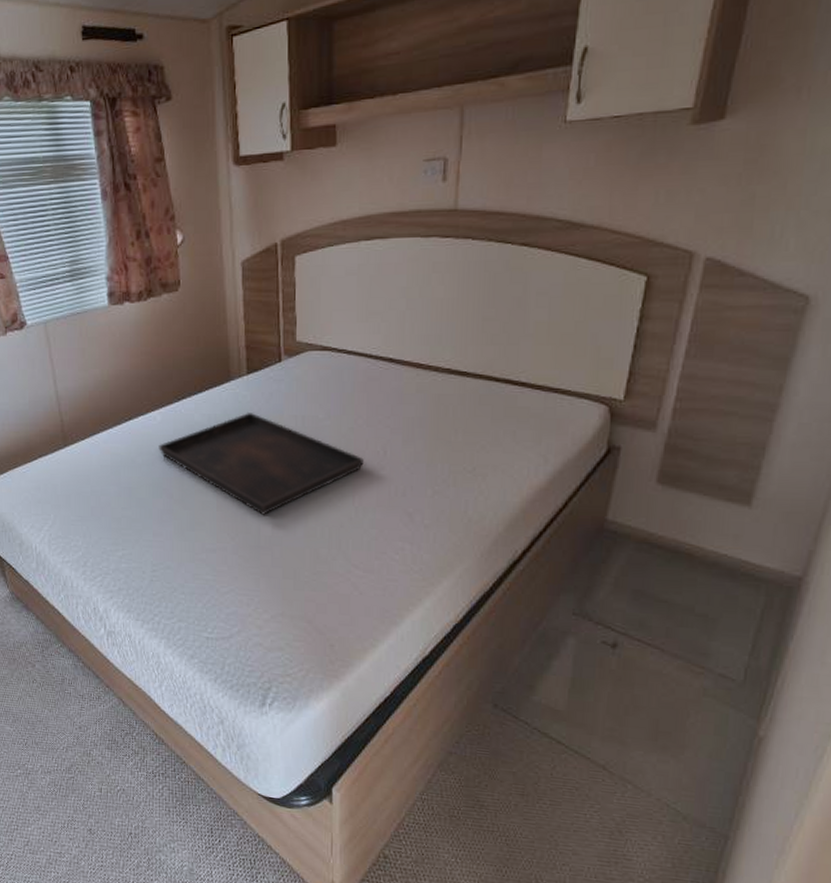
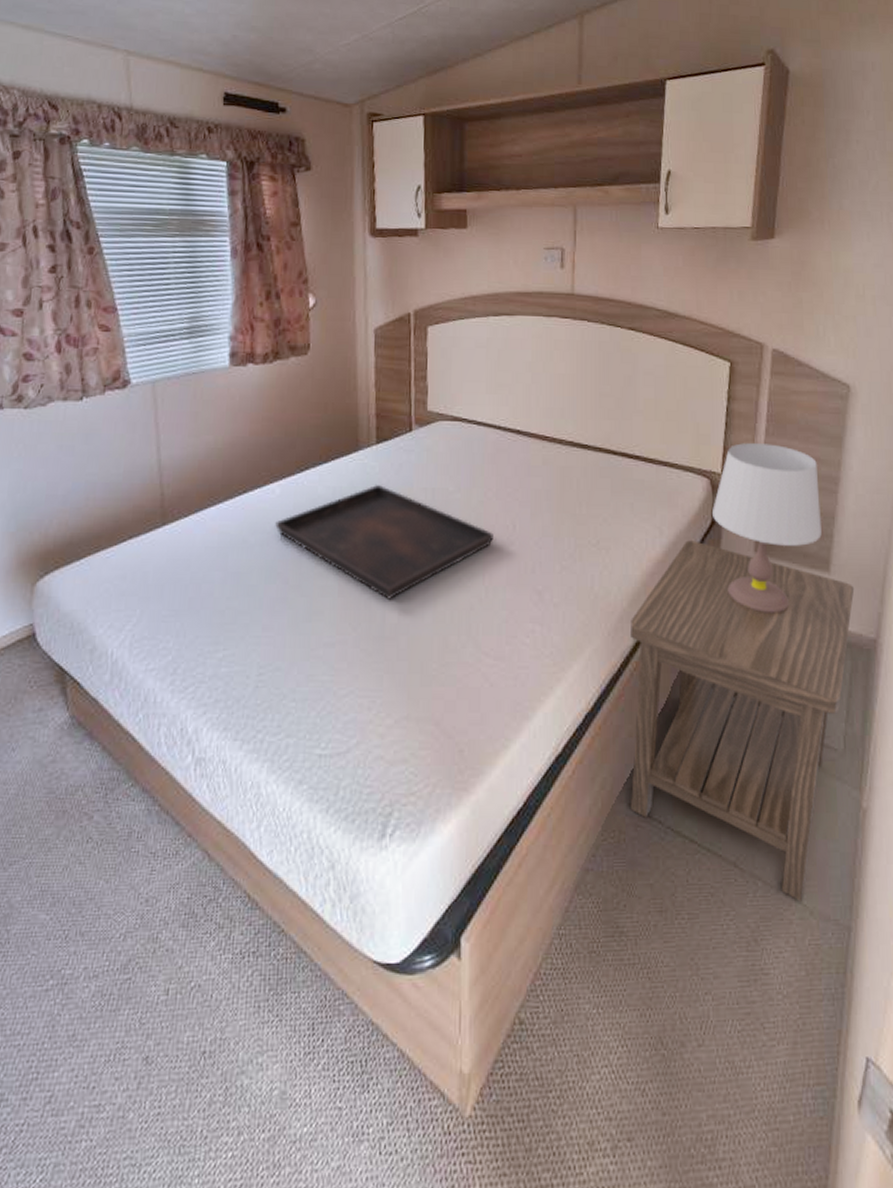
side table: none [497,469,781,807] -> present [629,540,855,902]
table lamp: none [609,367,750,545] -> present [712,443,822,613]

